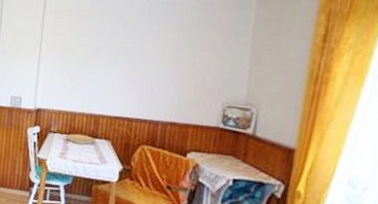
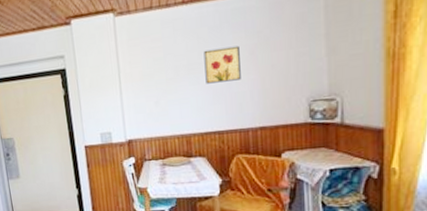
wall art: none [124,36,164,72] -> present [203,45,241,84]

